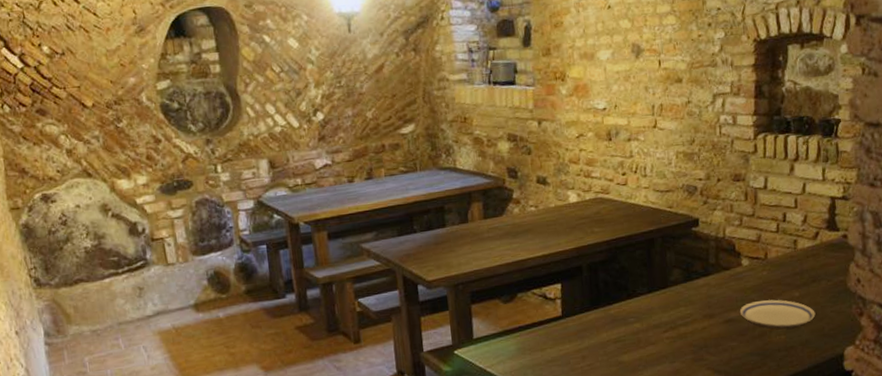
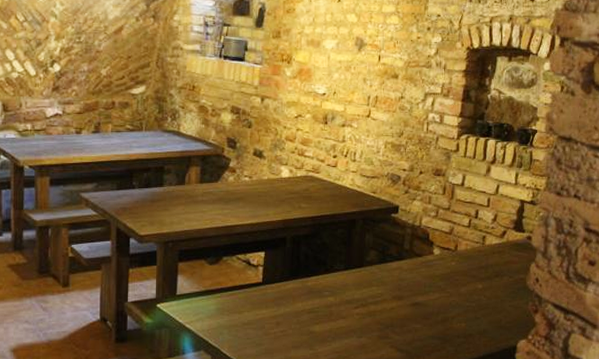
plate: present [739,299,816,330] -> none [426,289,495,318]

